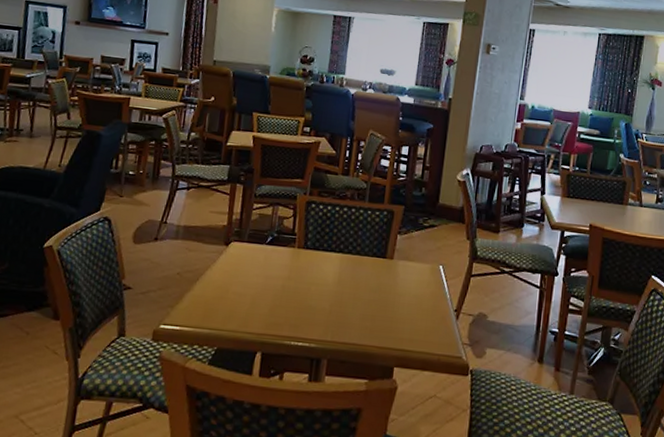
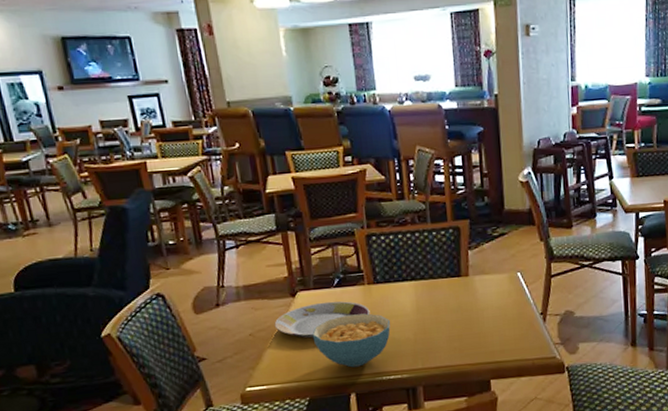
plate: none [202,256,294,289] -> present [274,301,370,338]
cereal bowl: none [234,273,310,327] -> present [312,313,390,368]

